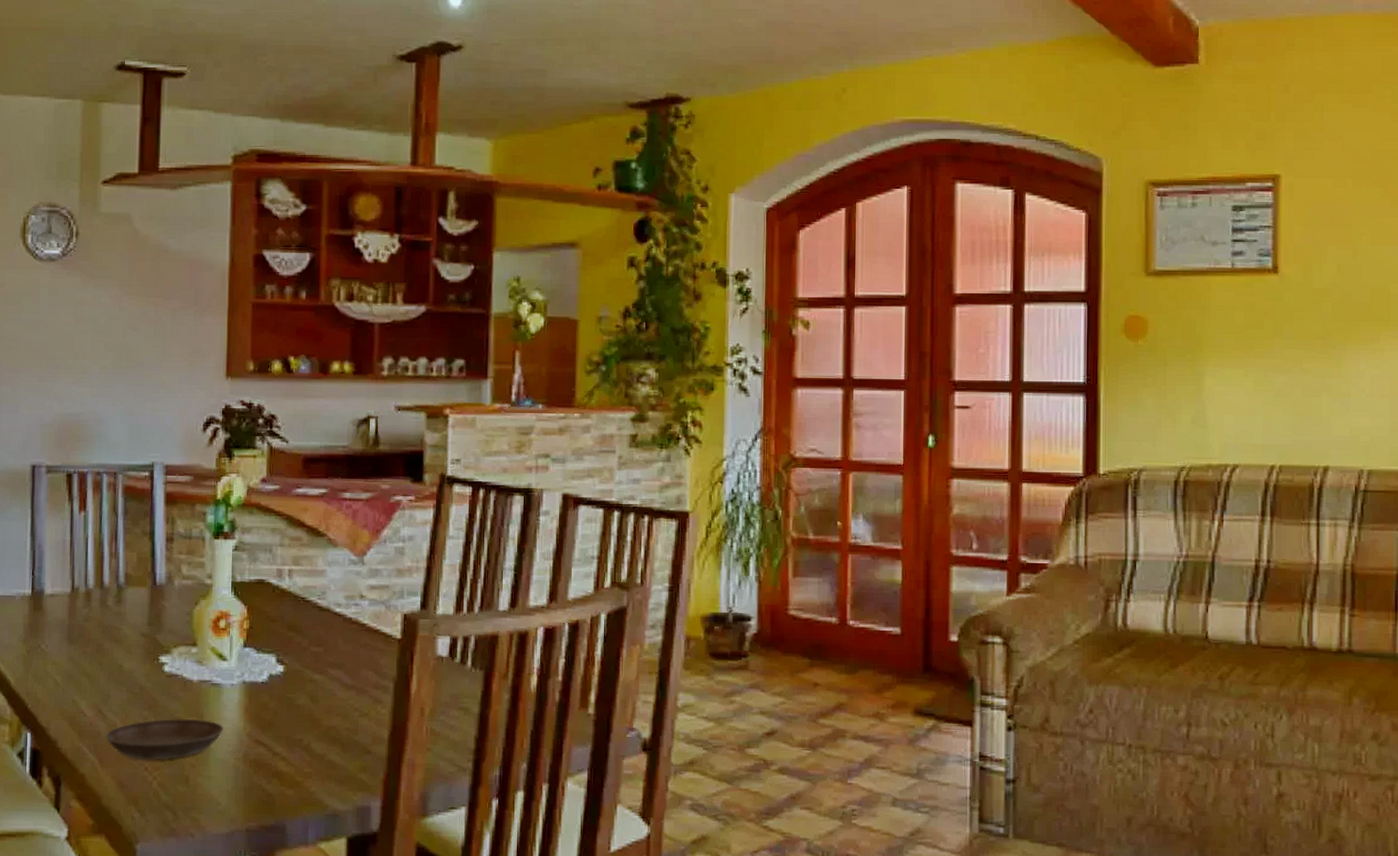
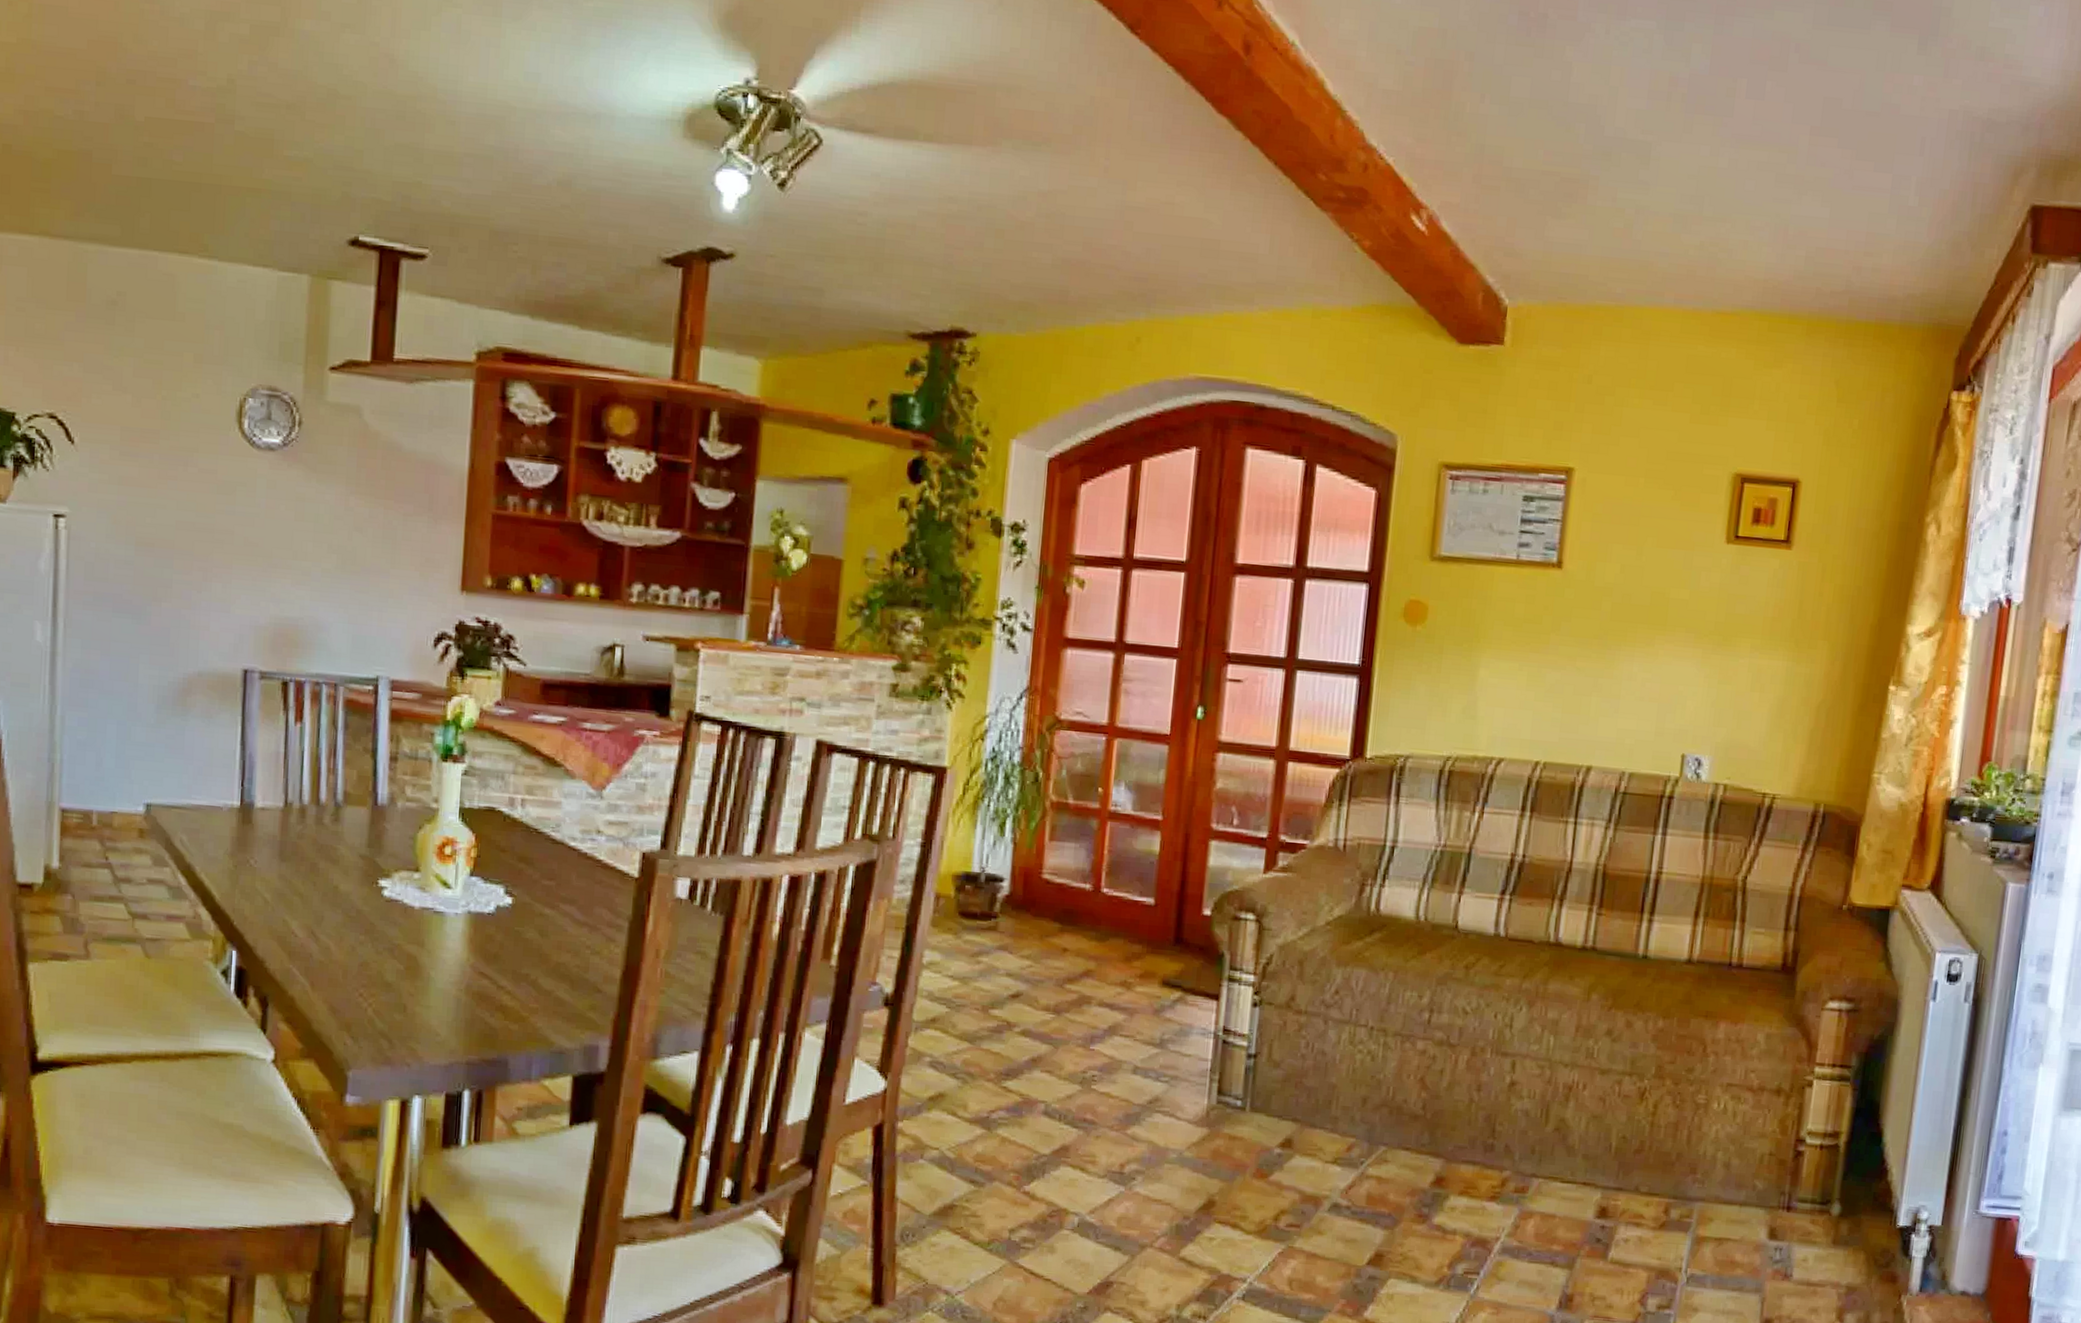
saucer: present [105,718,224,761] -> none [317,944,446,987]

